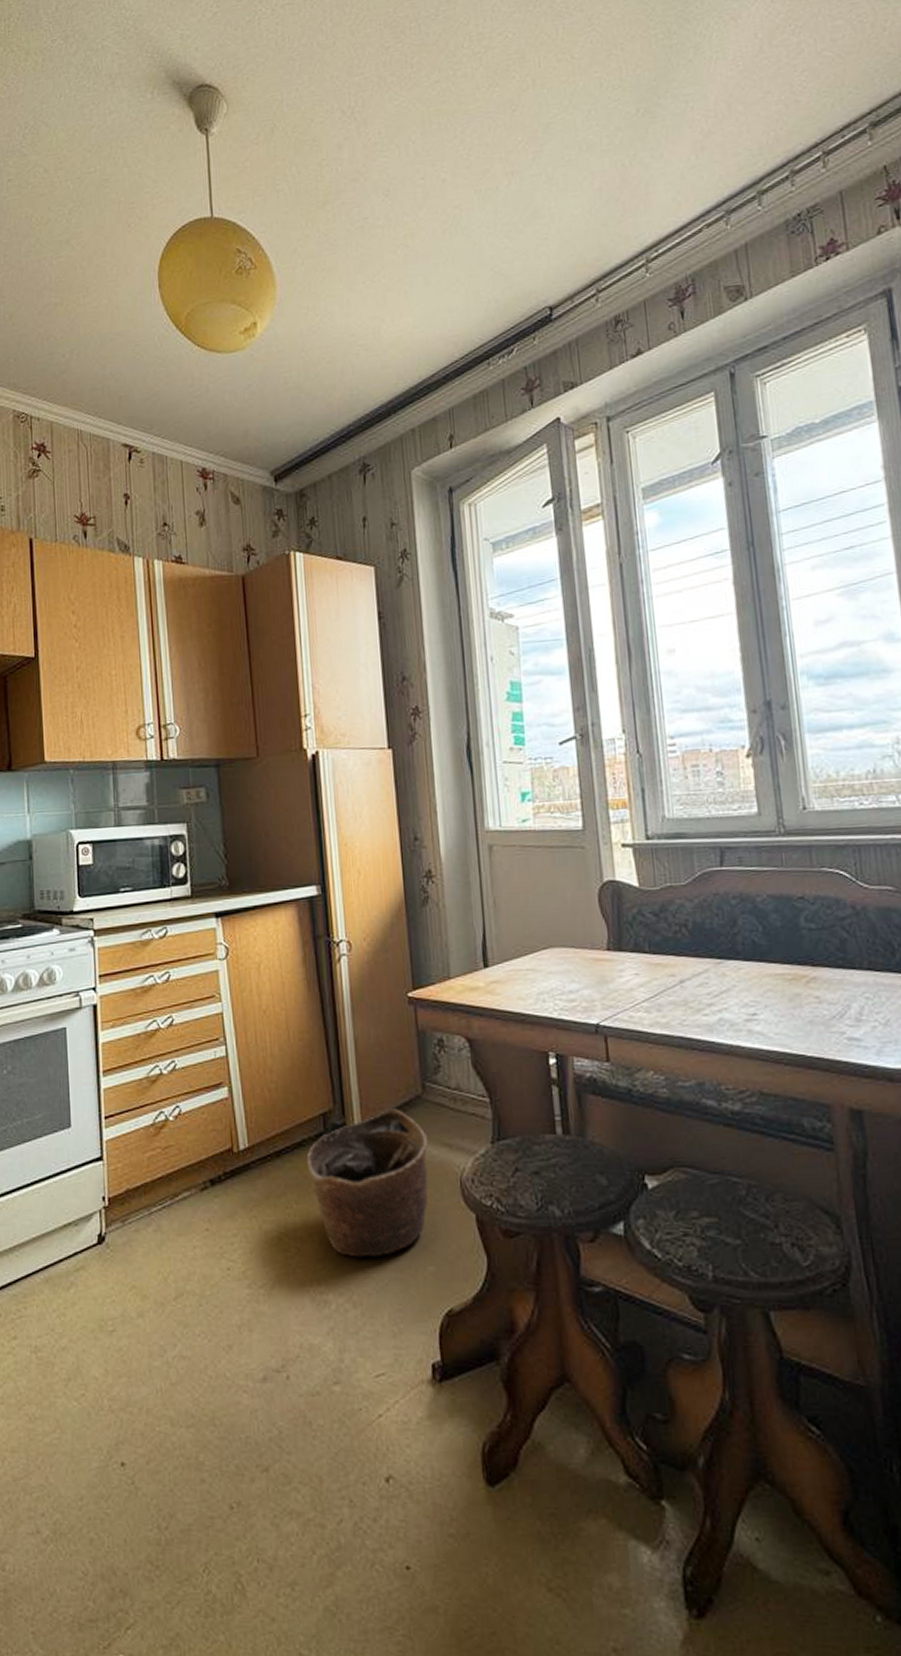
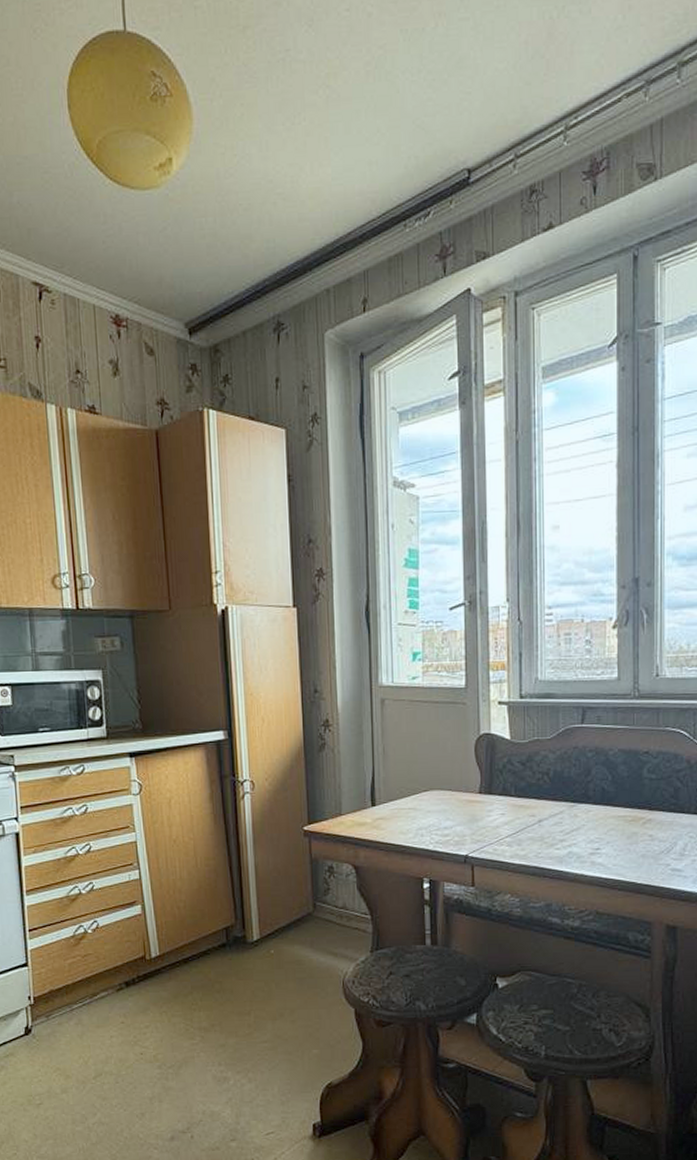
basket: present [306,1109,429,1258] -> none [210,924,316,1044]

